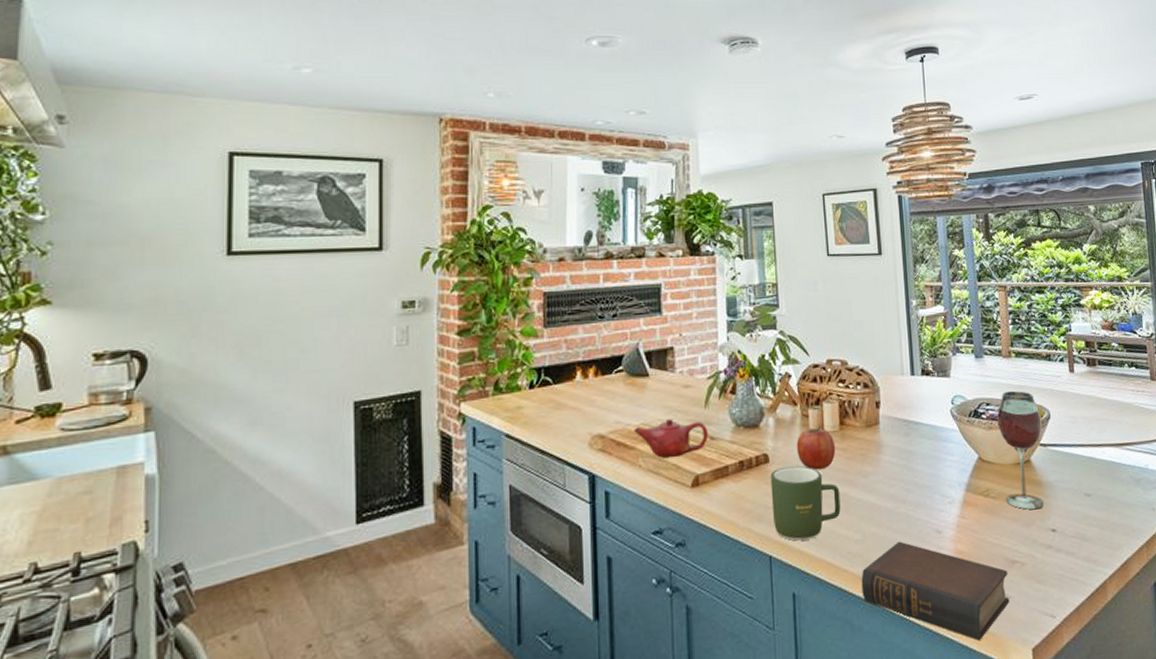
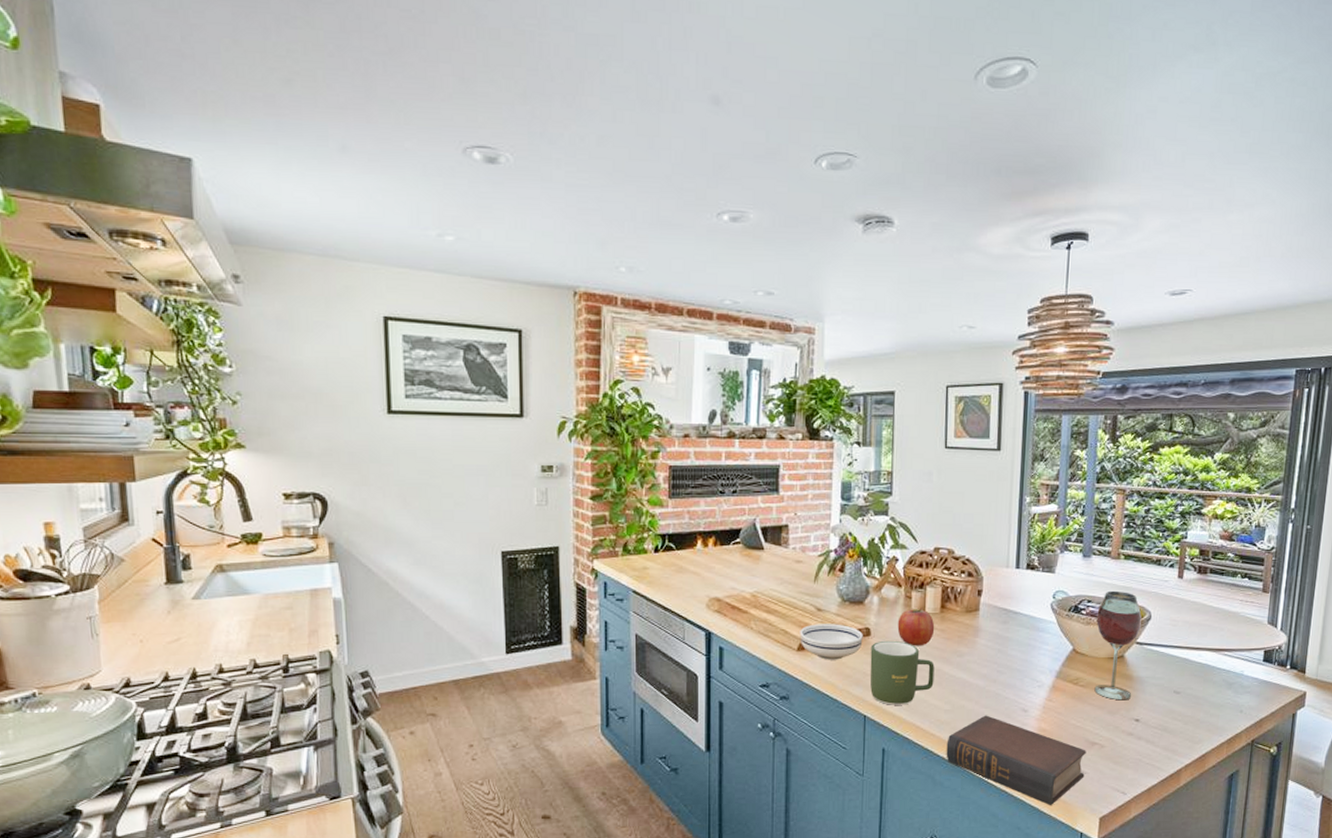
teapot: present [633,418,709,459] -> none [746,588,816,624]
bowl: none [693,452,762,495] -> present [799,624,863,660]

